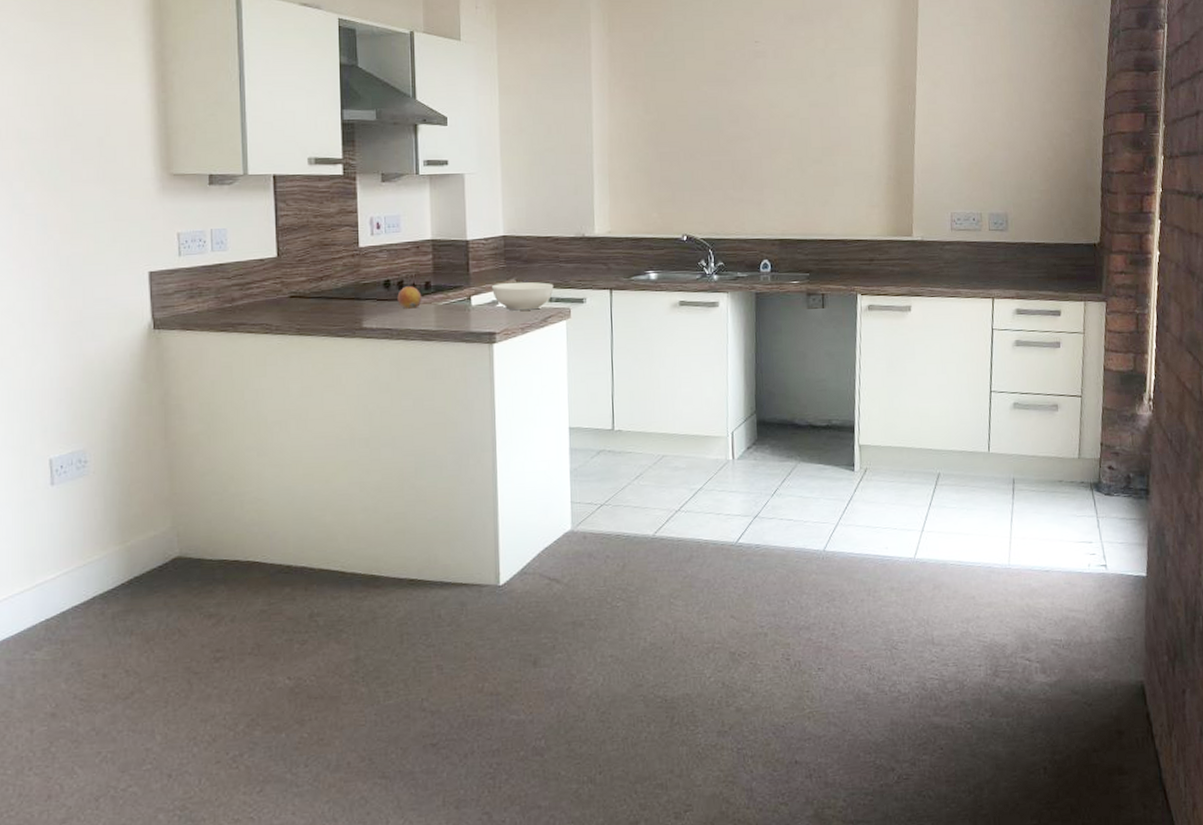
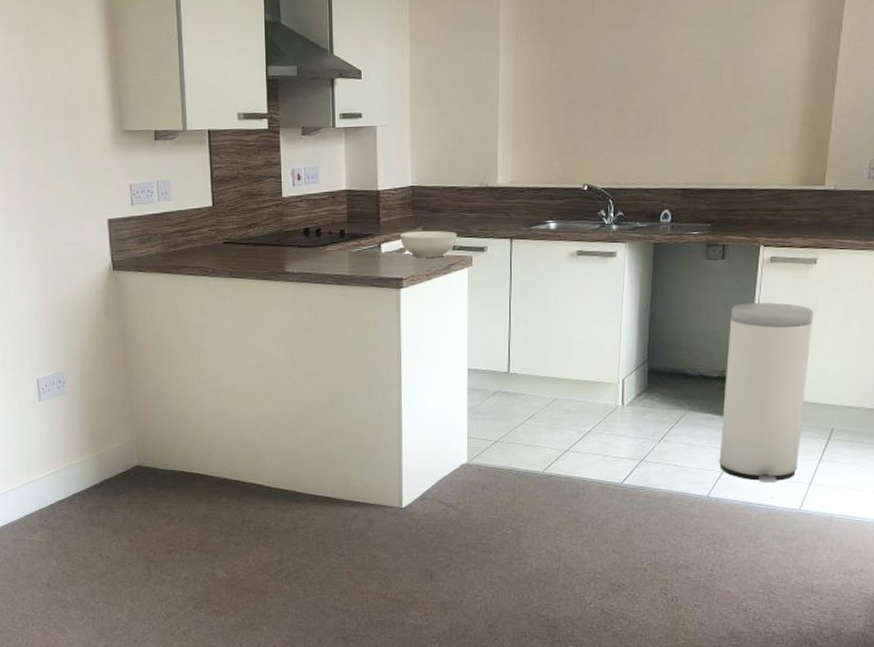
fruit: present [397,286,422,309] -> none [315,234,337,255]
pedal bin: none [832,349,912,533] -> present [719,302,813,483]

